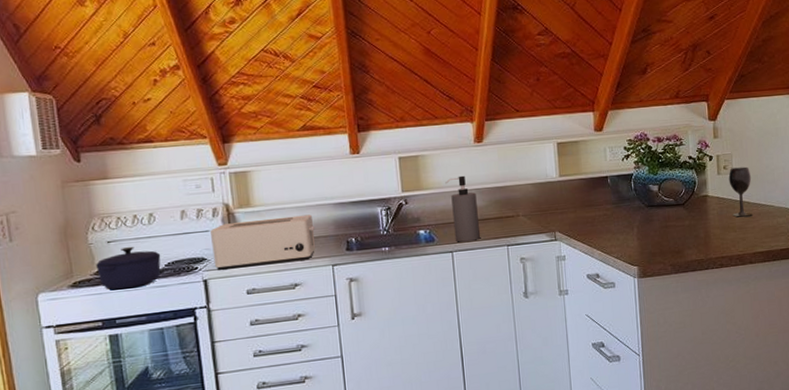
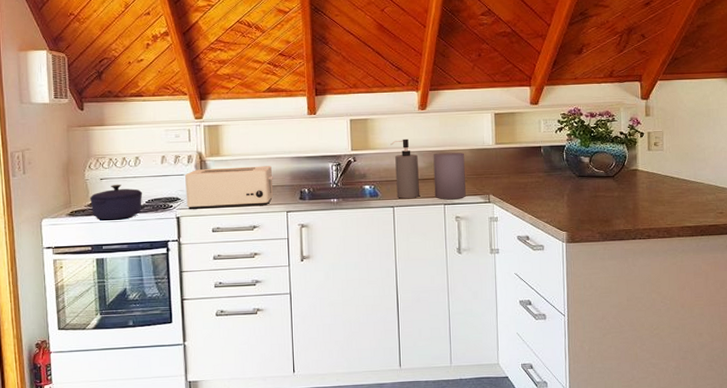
canister: none [492,187,530,241] -> present [433,152,466,201]
wine glass: present [728,166,752,217] -> none [659,144,682,192]

